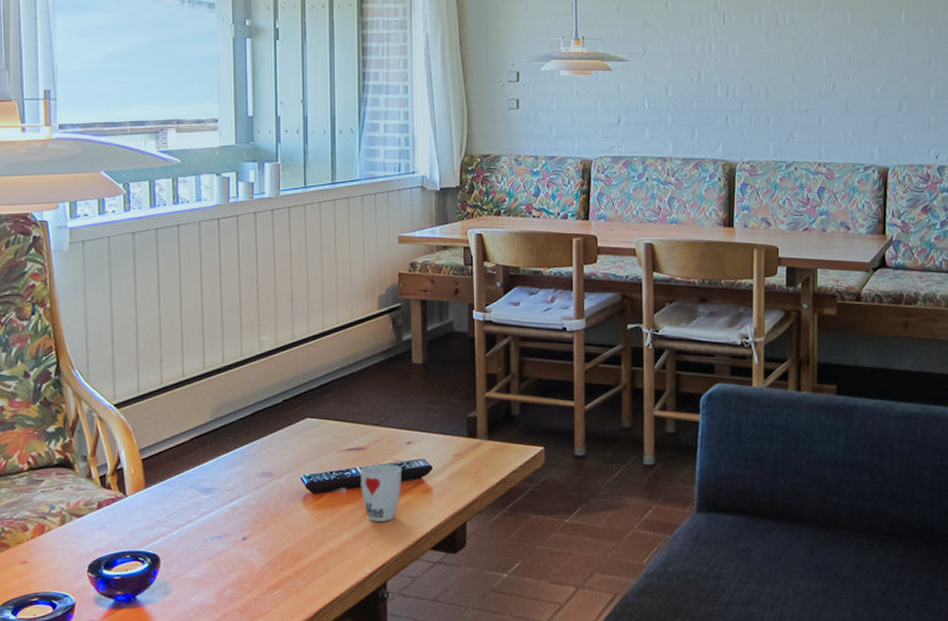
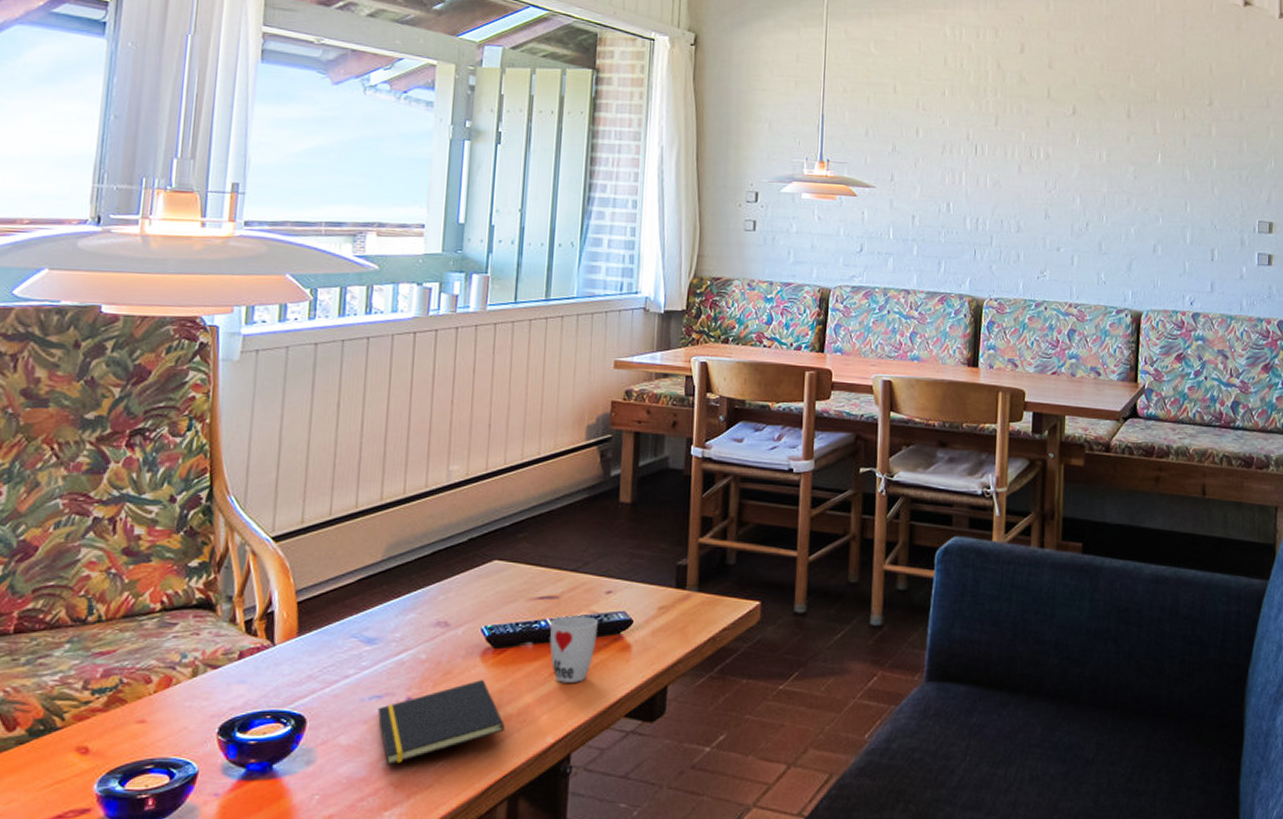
notepad: none [219,520,328,594] -> present [377,679,505,765]

